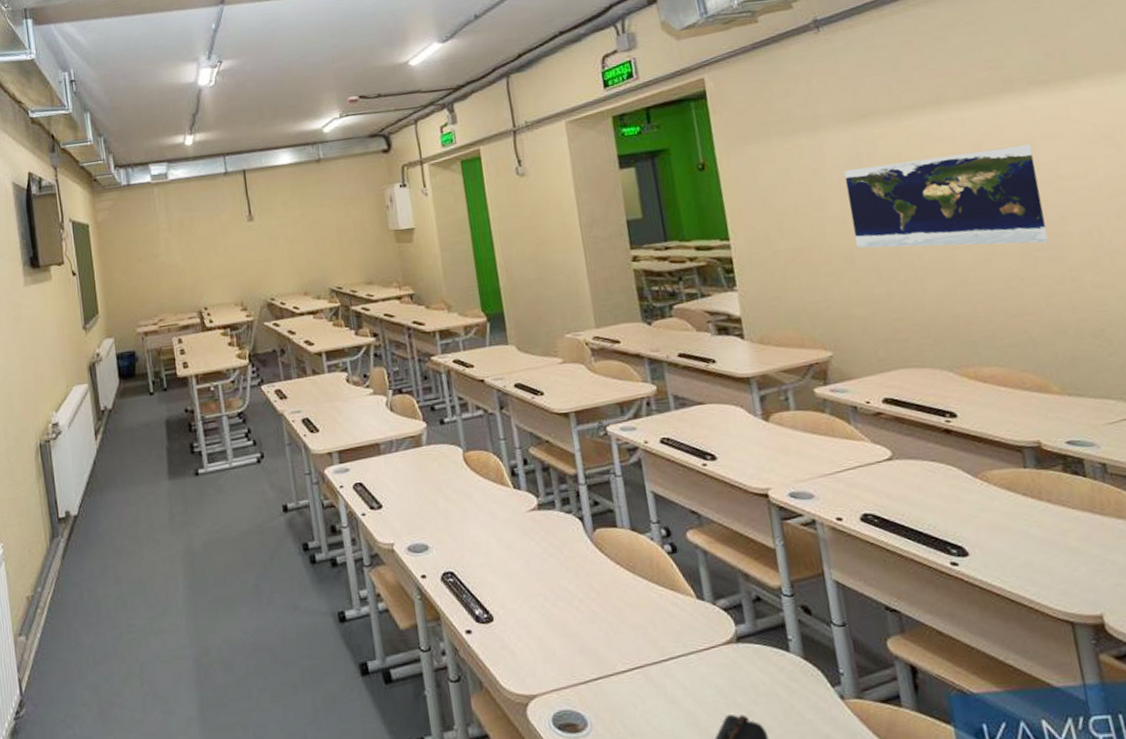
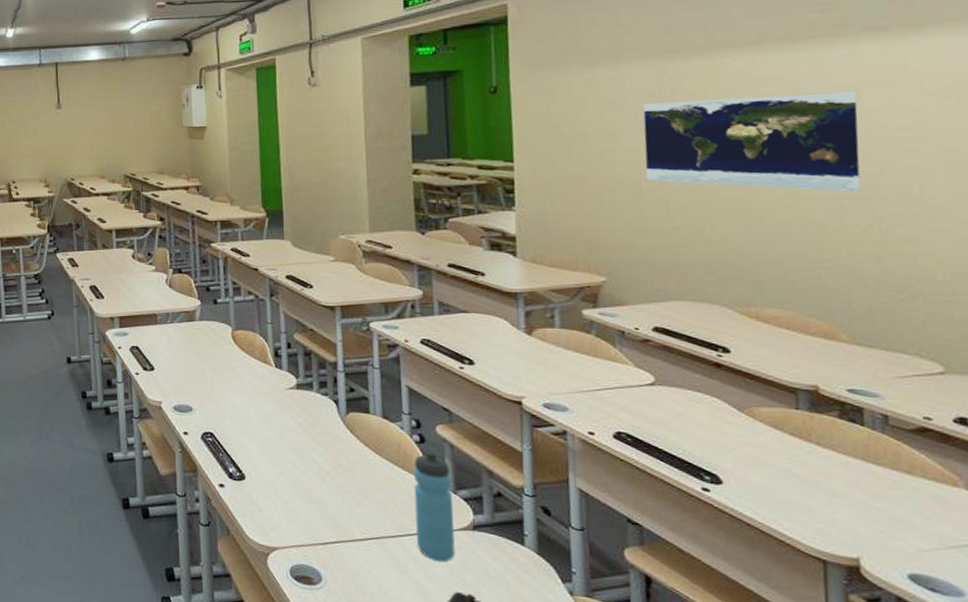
water bottle: none [669,561,722,684] -> present [414,451,455,563]

